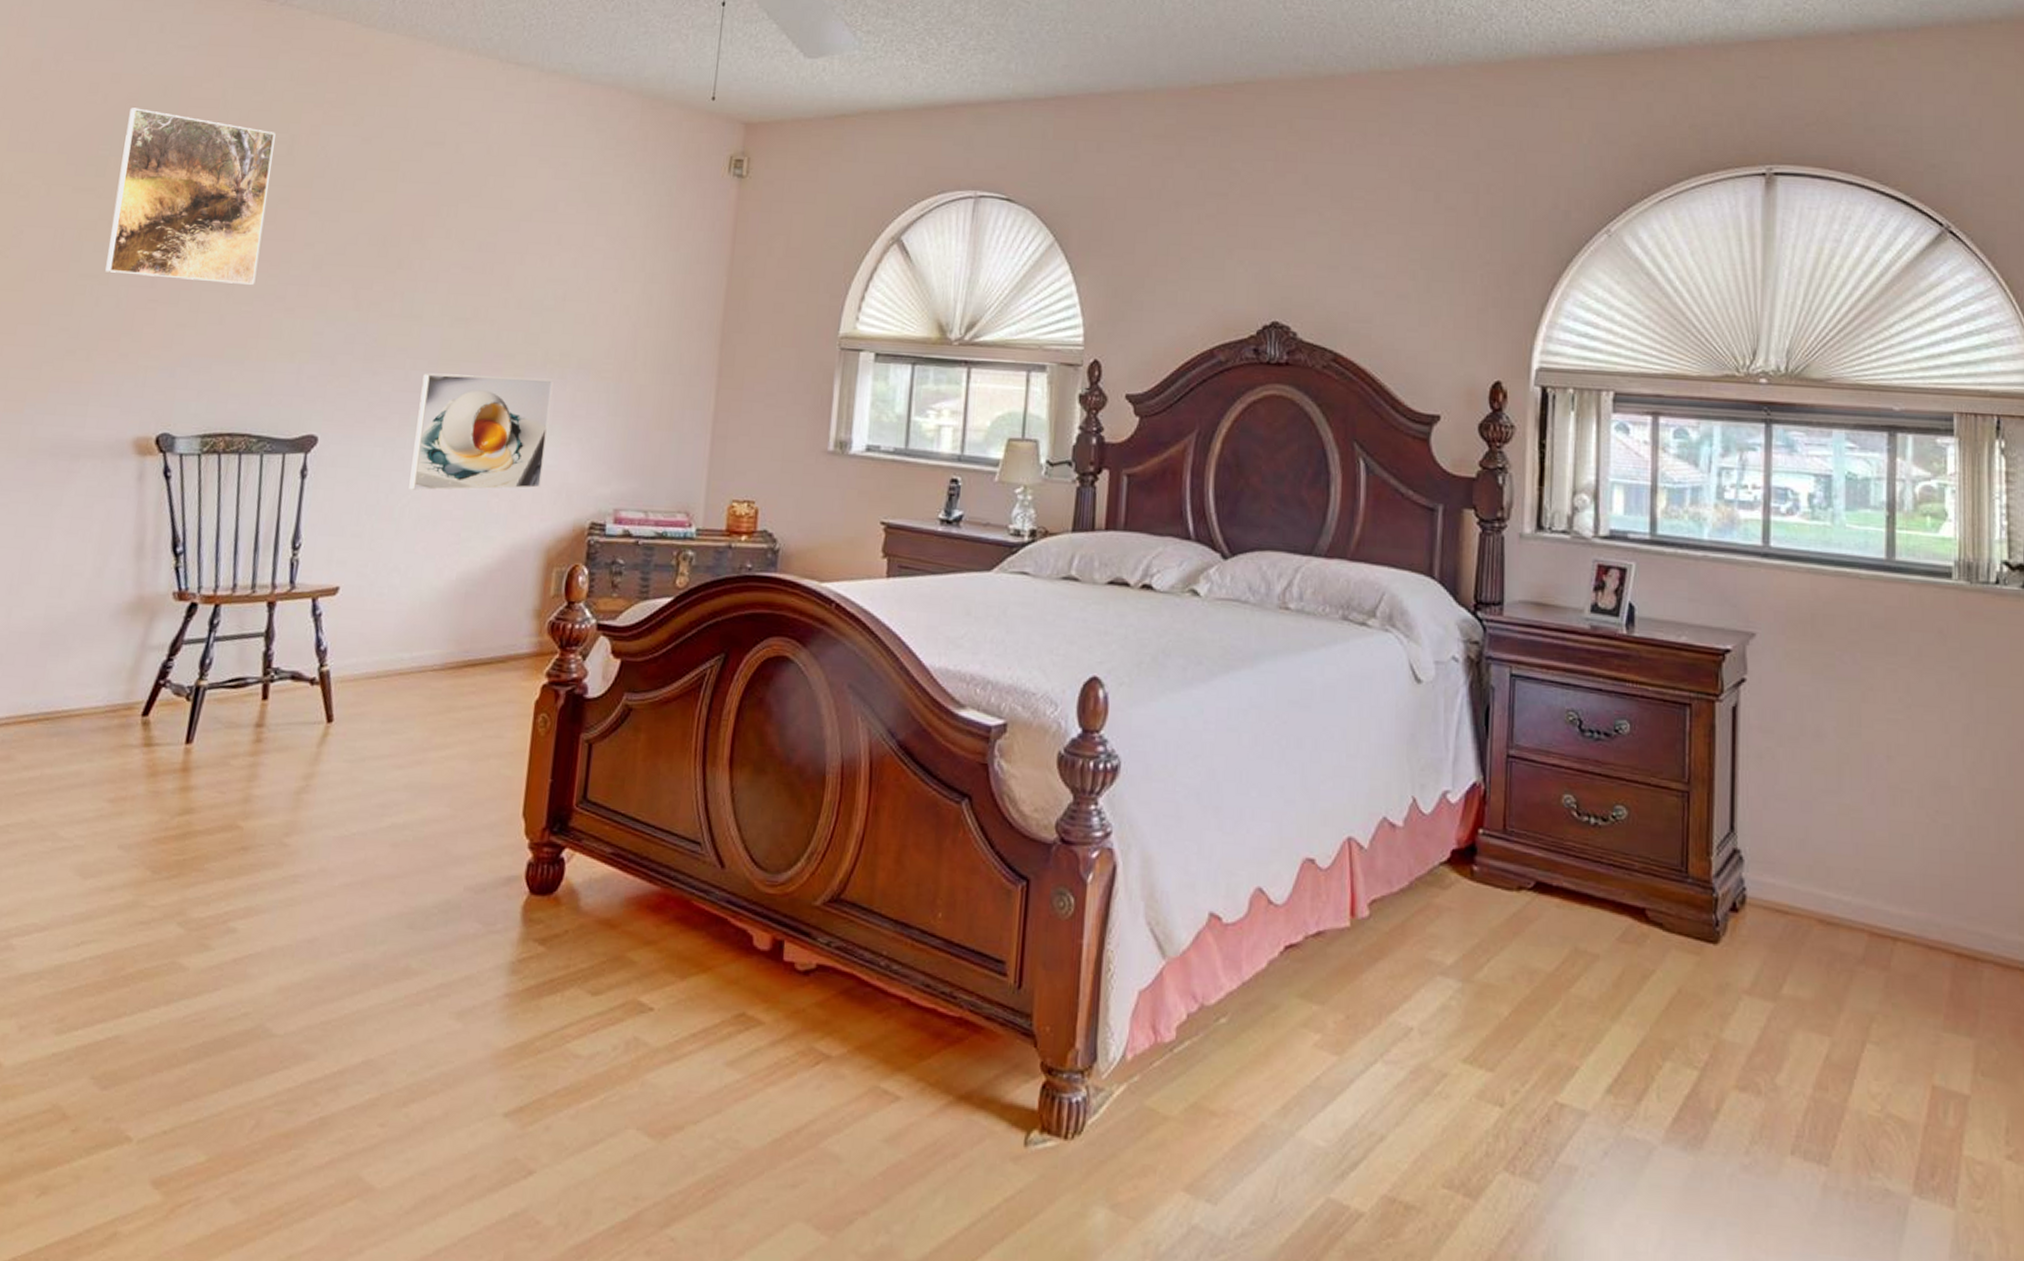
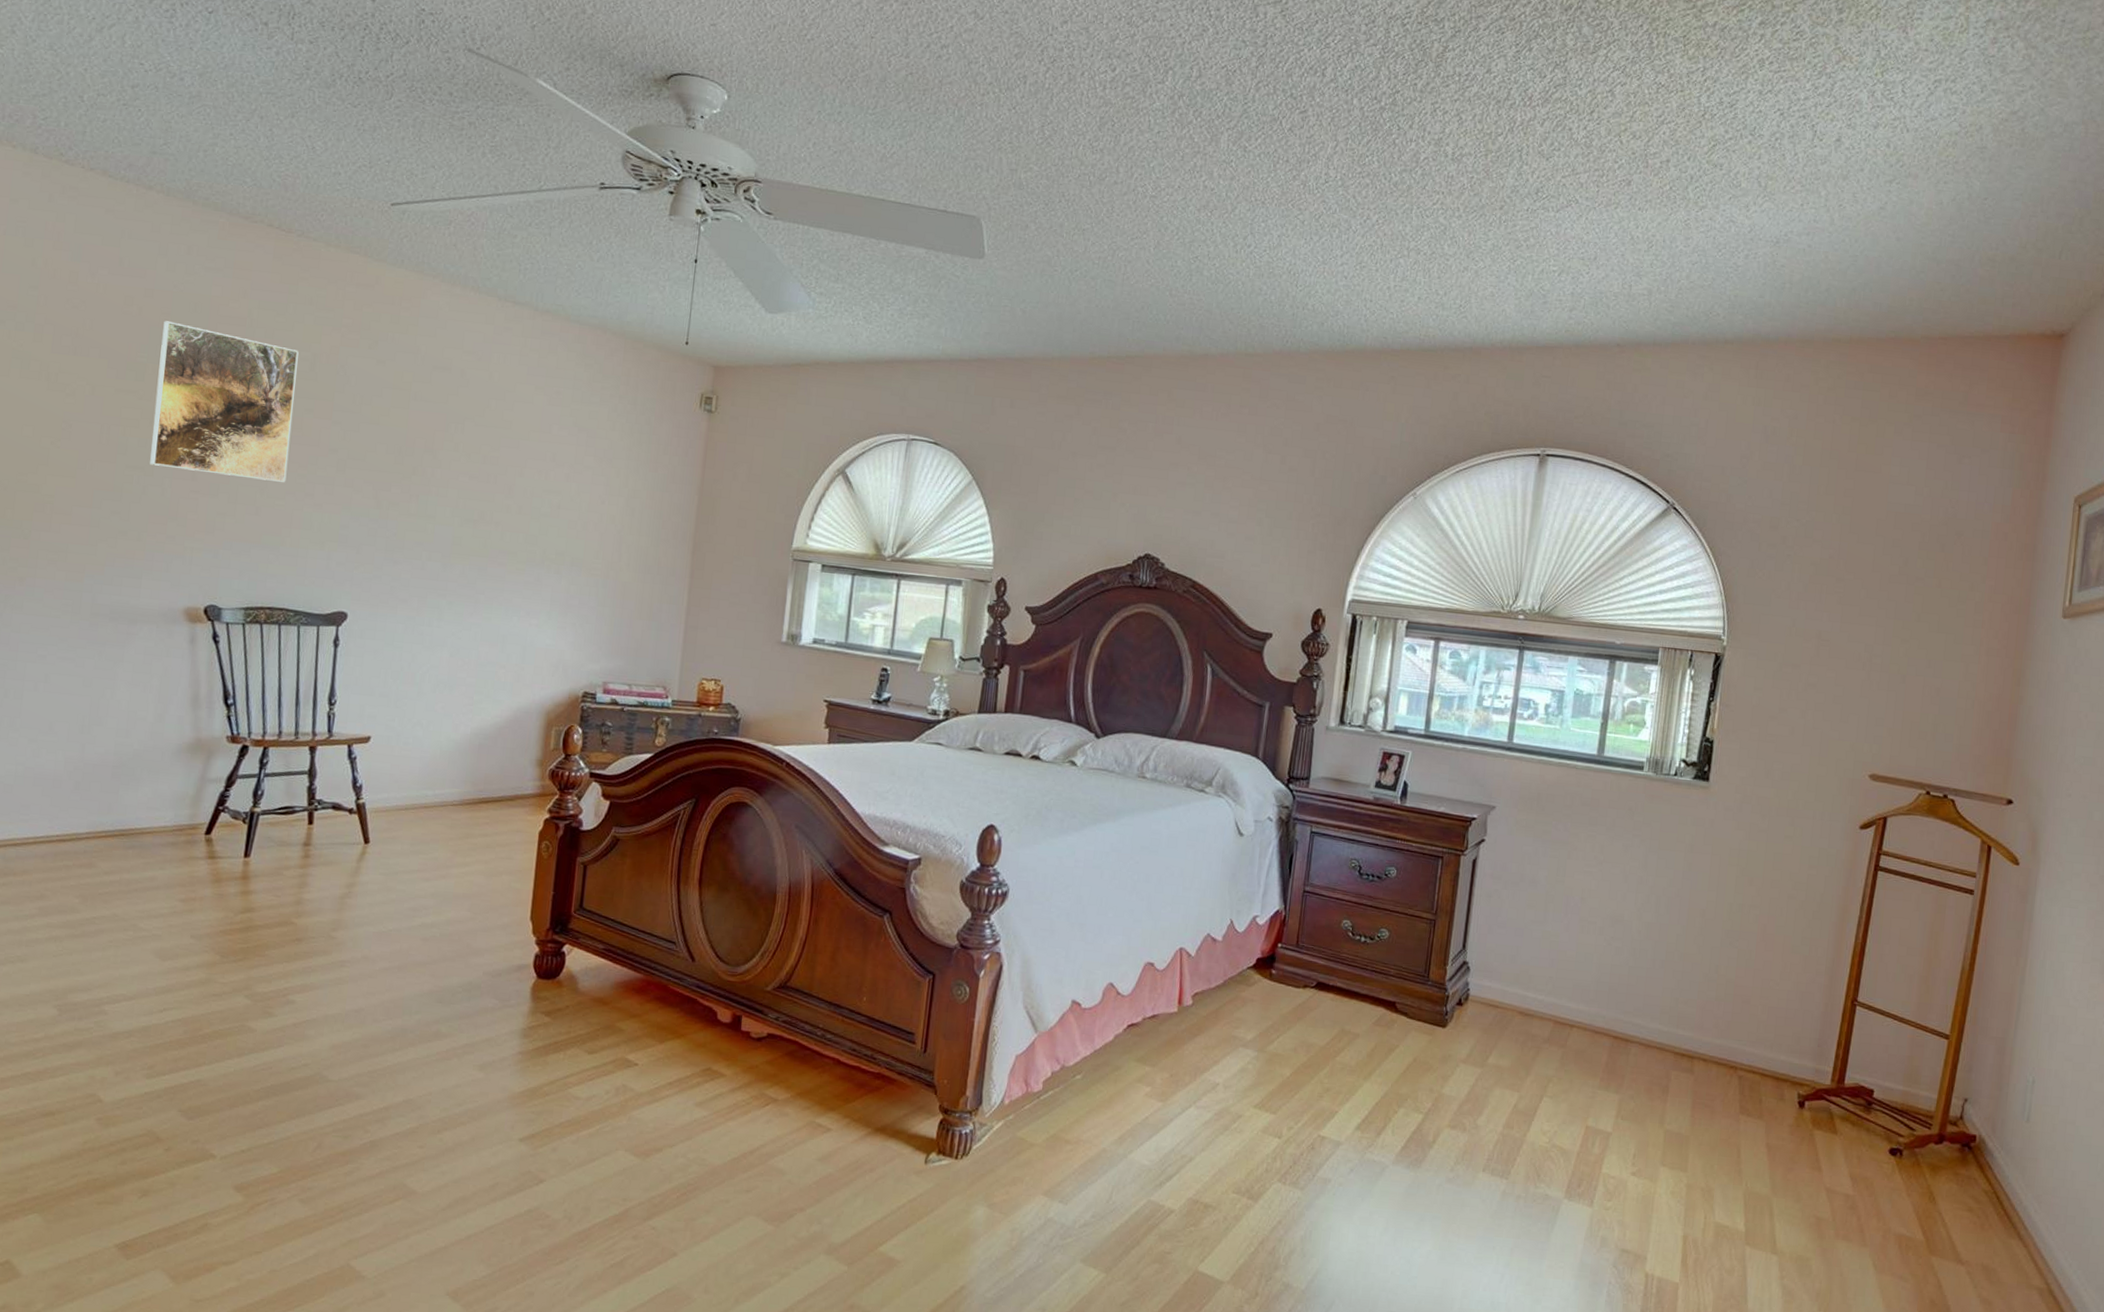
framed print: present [409,373,554,491] -> none [428,564,551,663]

